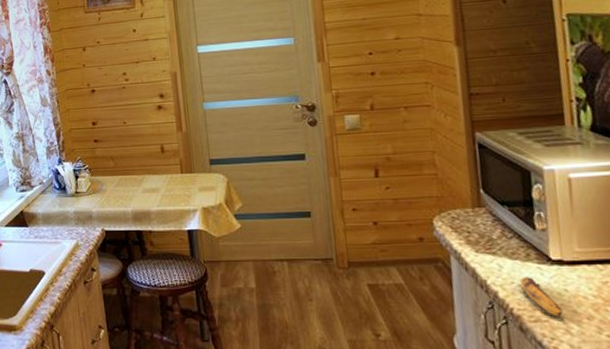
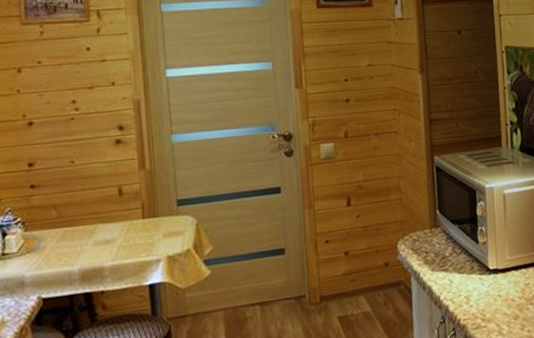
banana: present [520,277,563,317] -> none [466,288,497,321]

